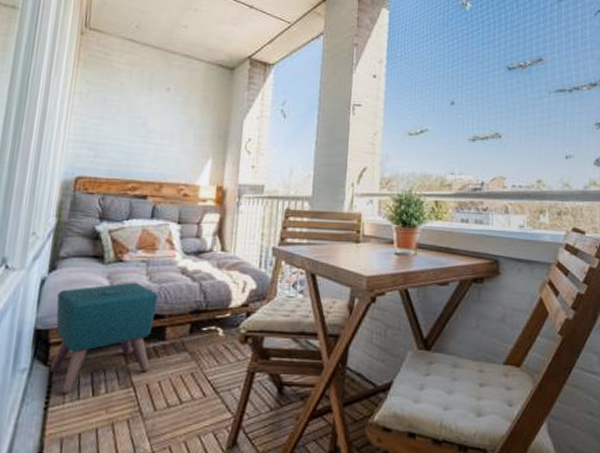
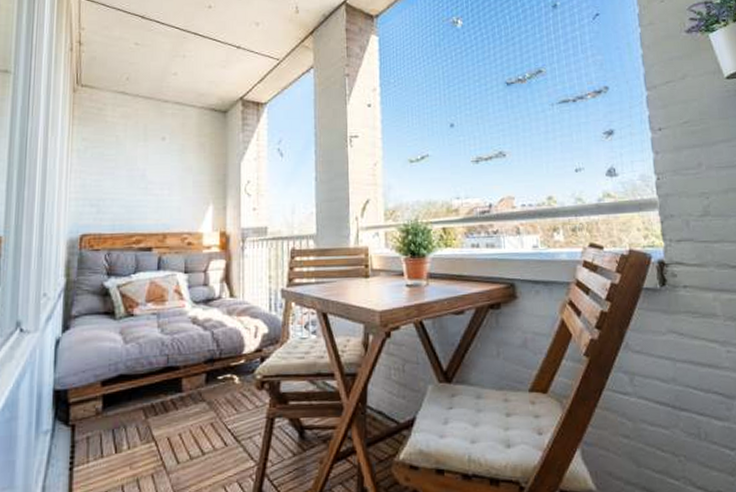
ottoman: present [49,282,159,395] -> none [71,335,172,454]

